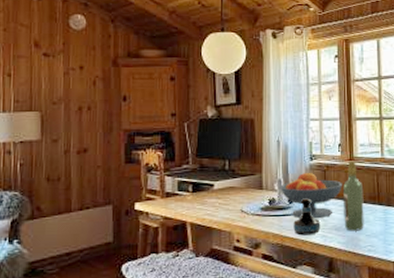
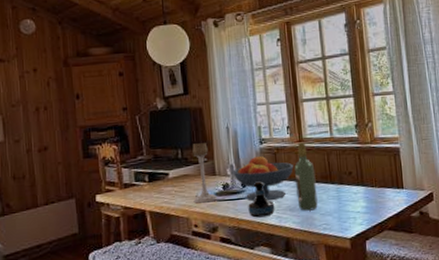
candle holder: none [237,155,263,217] -> present [192,143,218,203]

